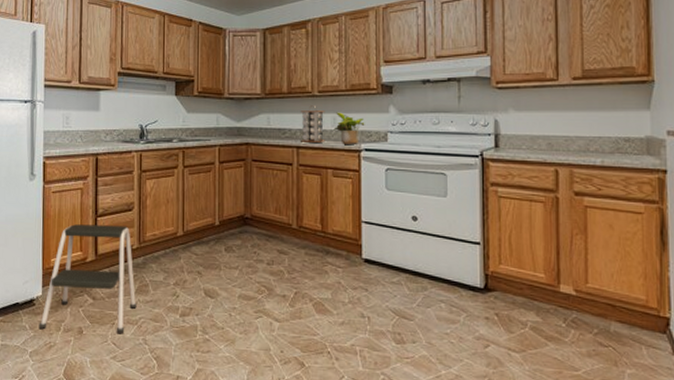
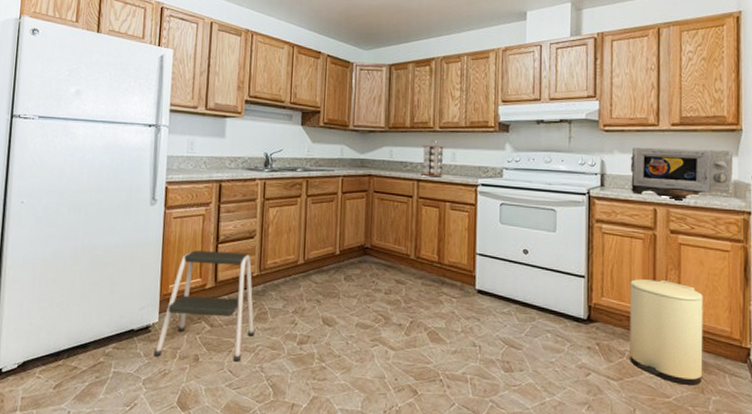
potted plant: present [333,112,365,146] -> none [453,148,482,180]
microwave: none [527,104,646,159] -> present [630,147,733,200]
pedal bin: none [531,245,616,358] -> present [630,279,703,385]

